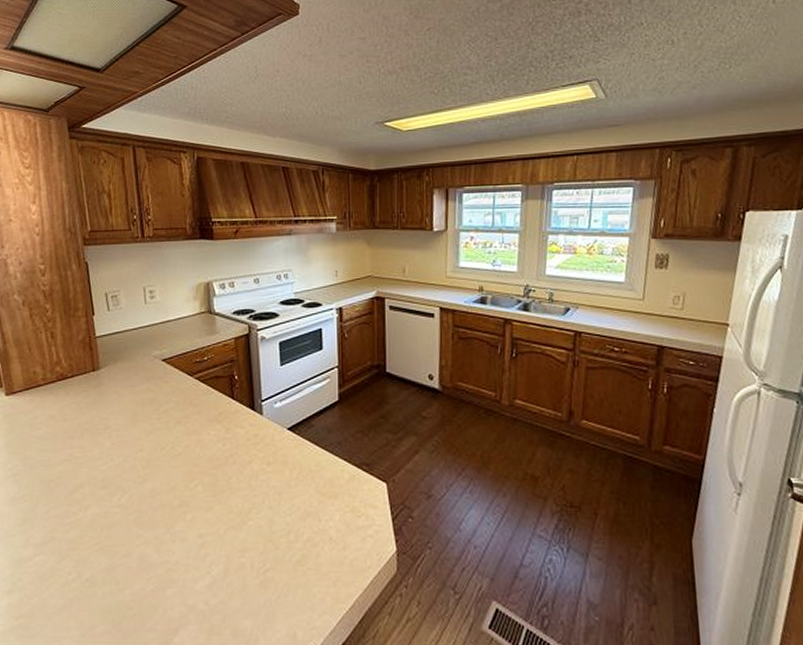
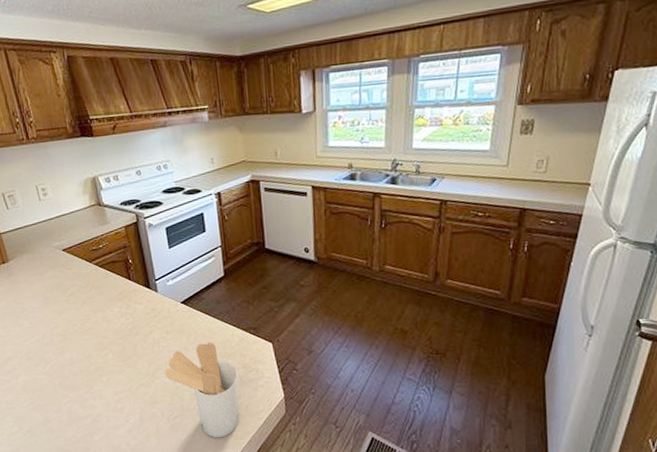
utensil holder: none [260,478,345,601] -> present [165,342,240,438]

